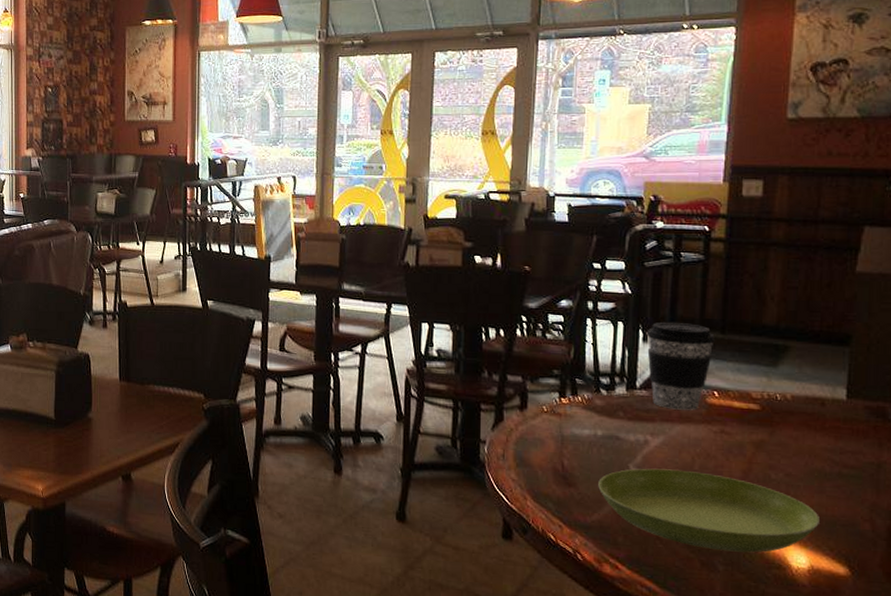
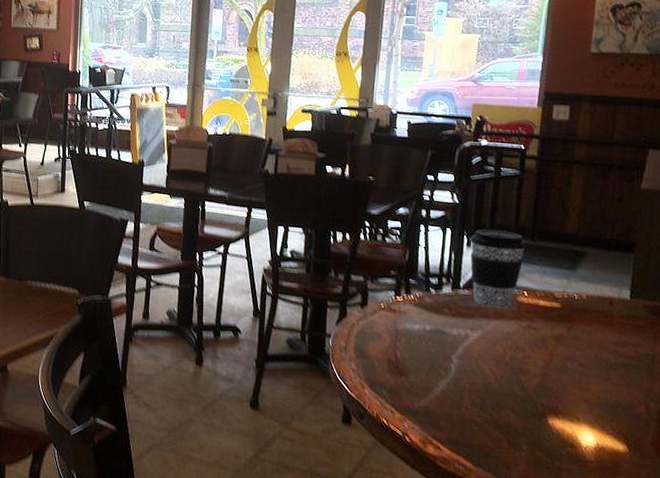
saucer: present [598,468,819,553] -> none [425,359,605,434]

